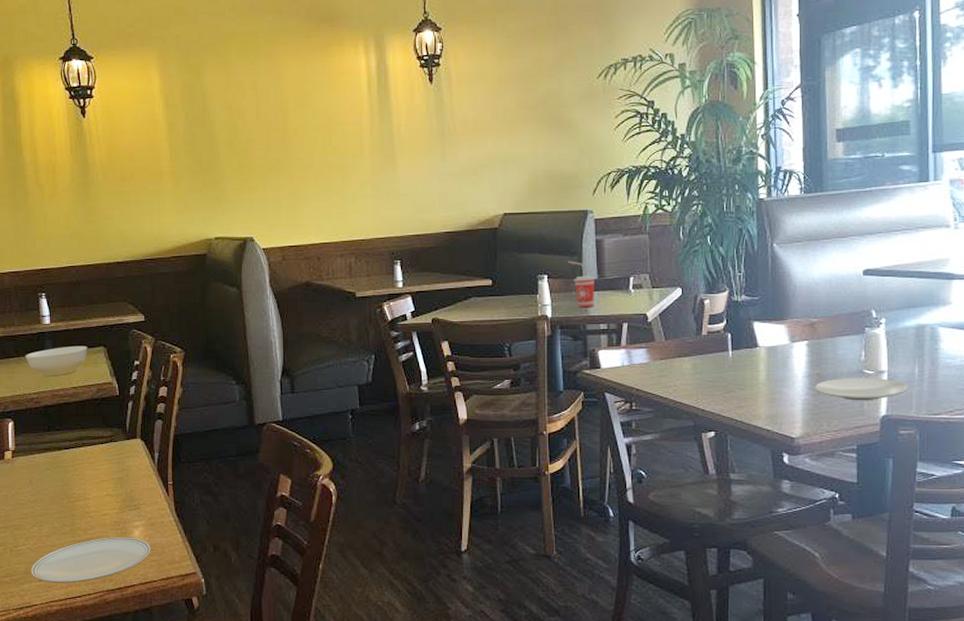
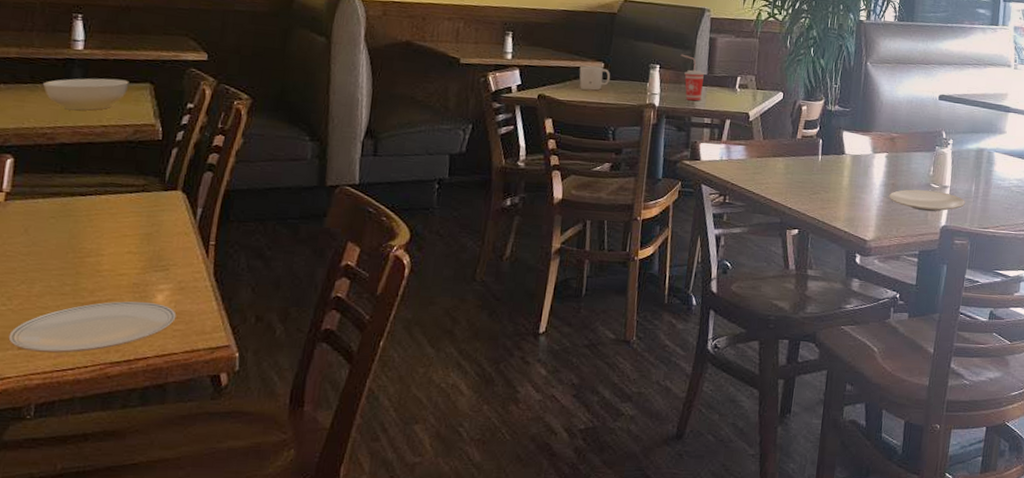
mug: none [468,284,500,309] -> present [579,66,611,91]

